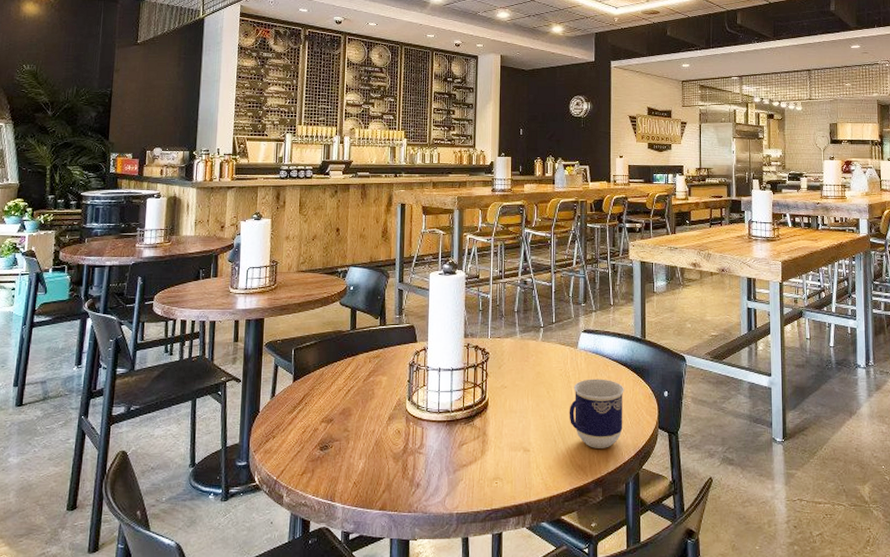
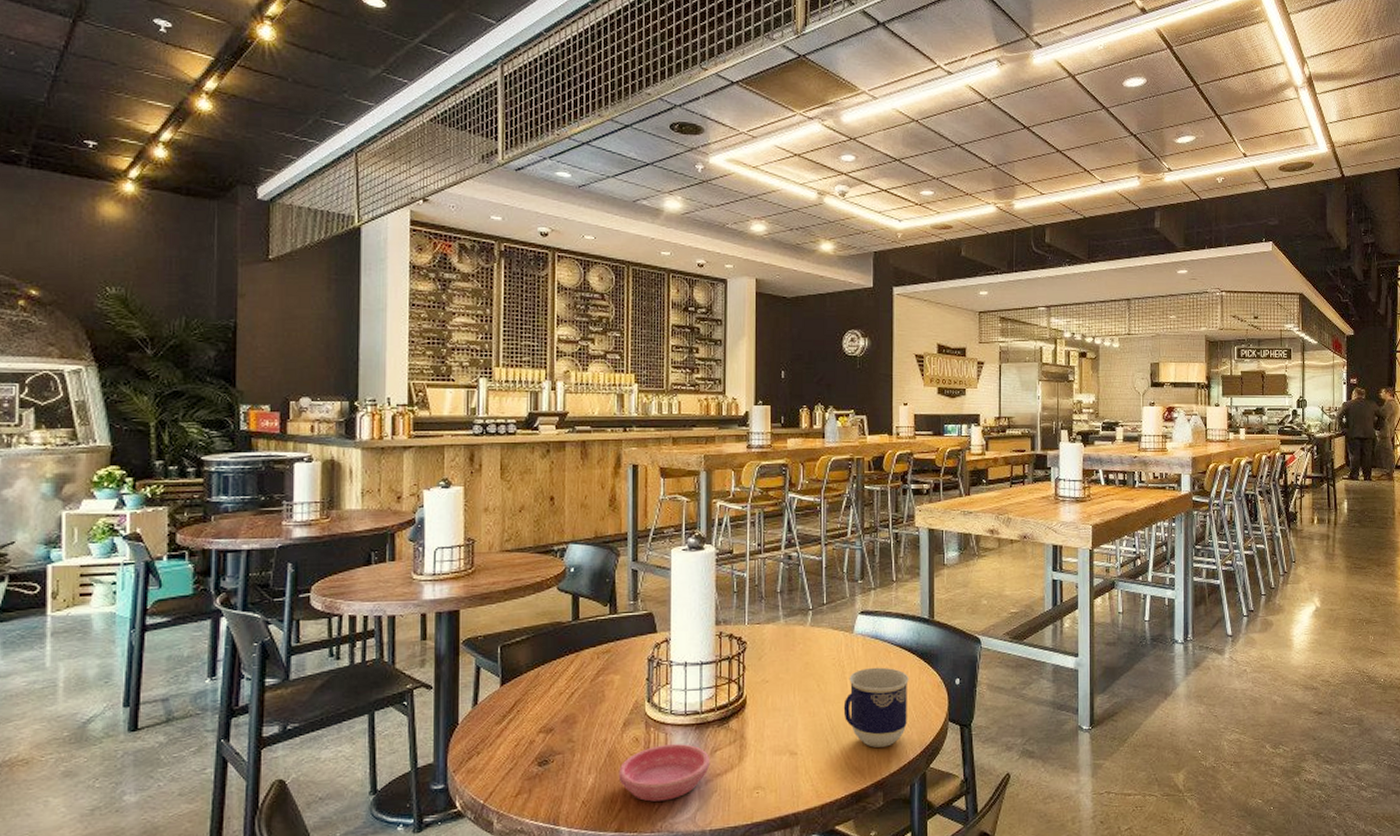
saucer: none [383,437,457,486] -> present [618,744,709,802]

